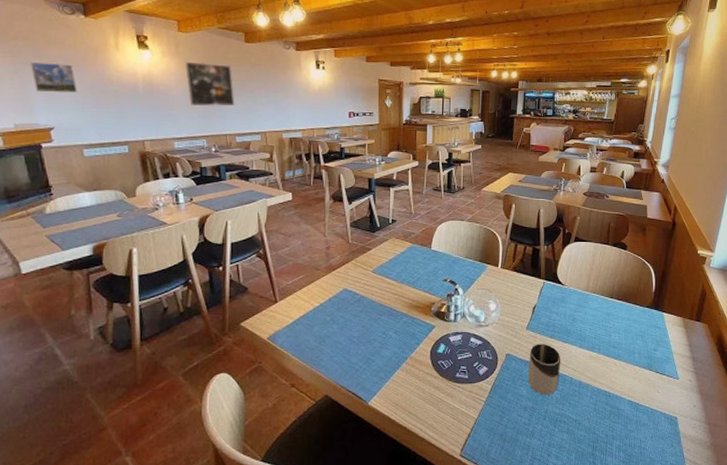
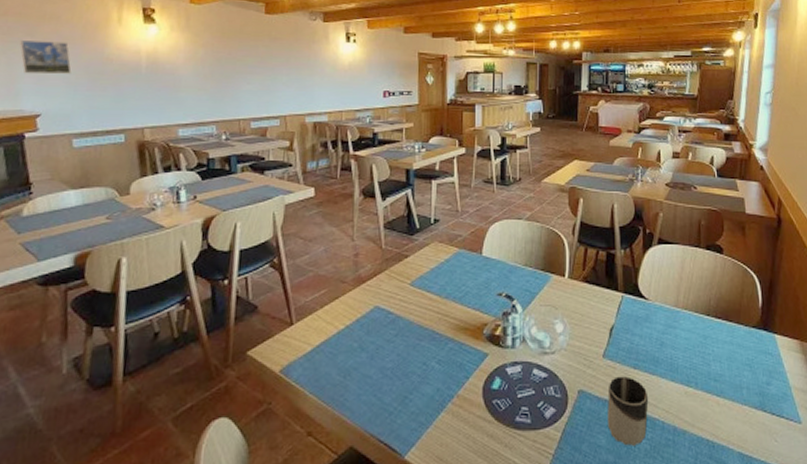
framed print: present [184,61,235,107] -> none [195,36,252,87]

